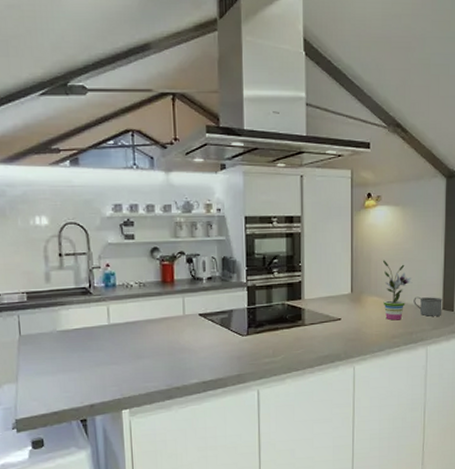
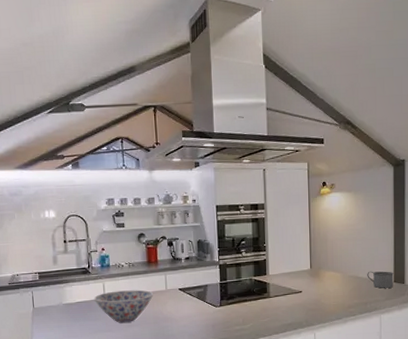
bowl: none [96,314,169,355] -> present [94,289,154,324]
potted plant: present [382,260,413,321] -> none [337,239,366,292]

